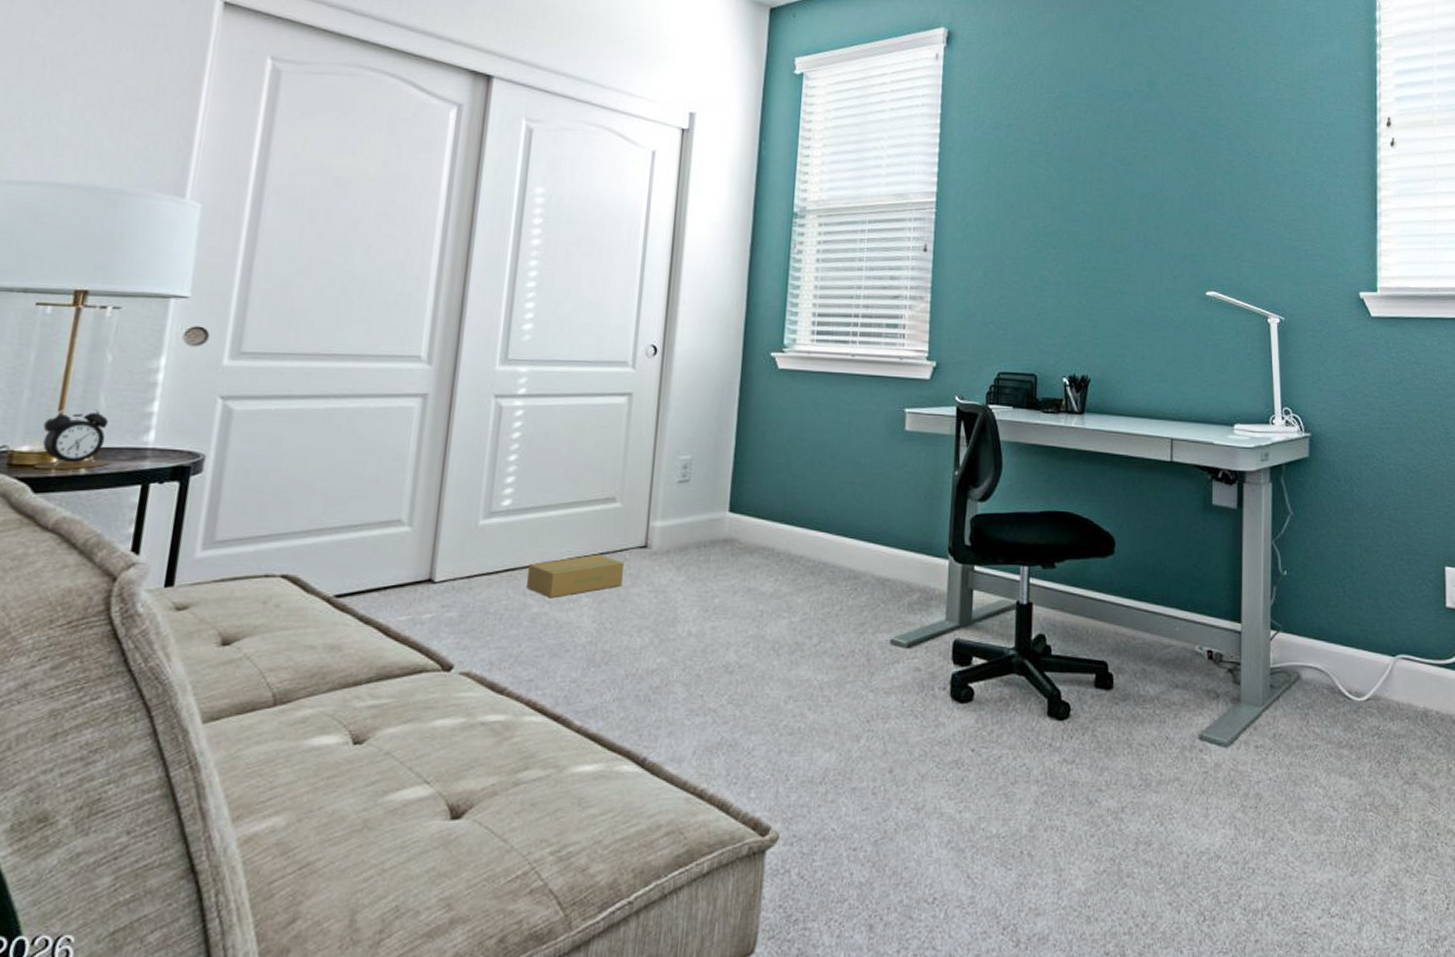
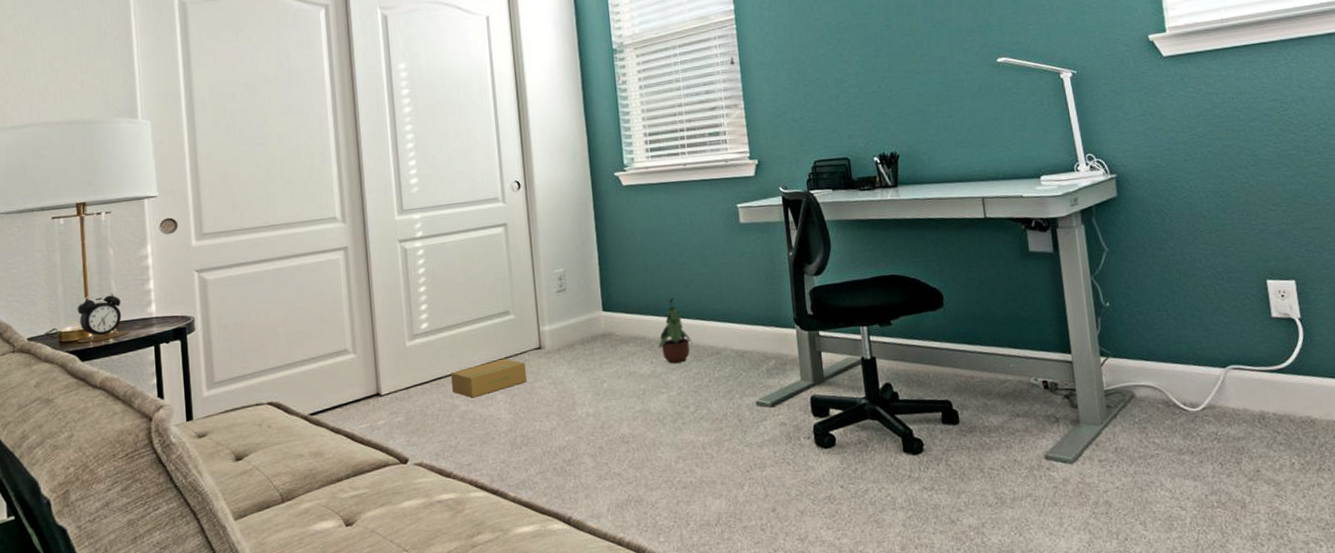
potted plant: none [787,505,828,584] -> present [658,297,692,364]

